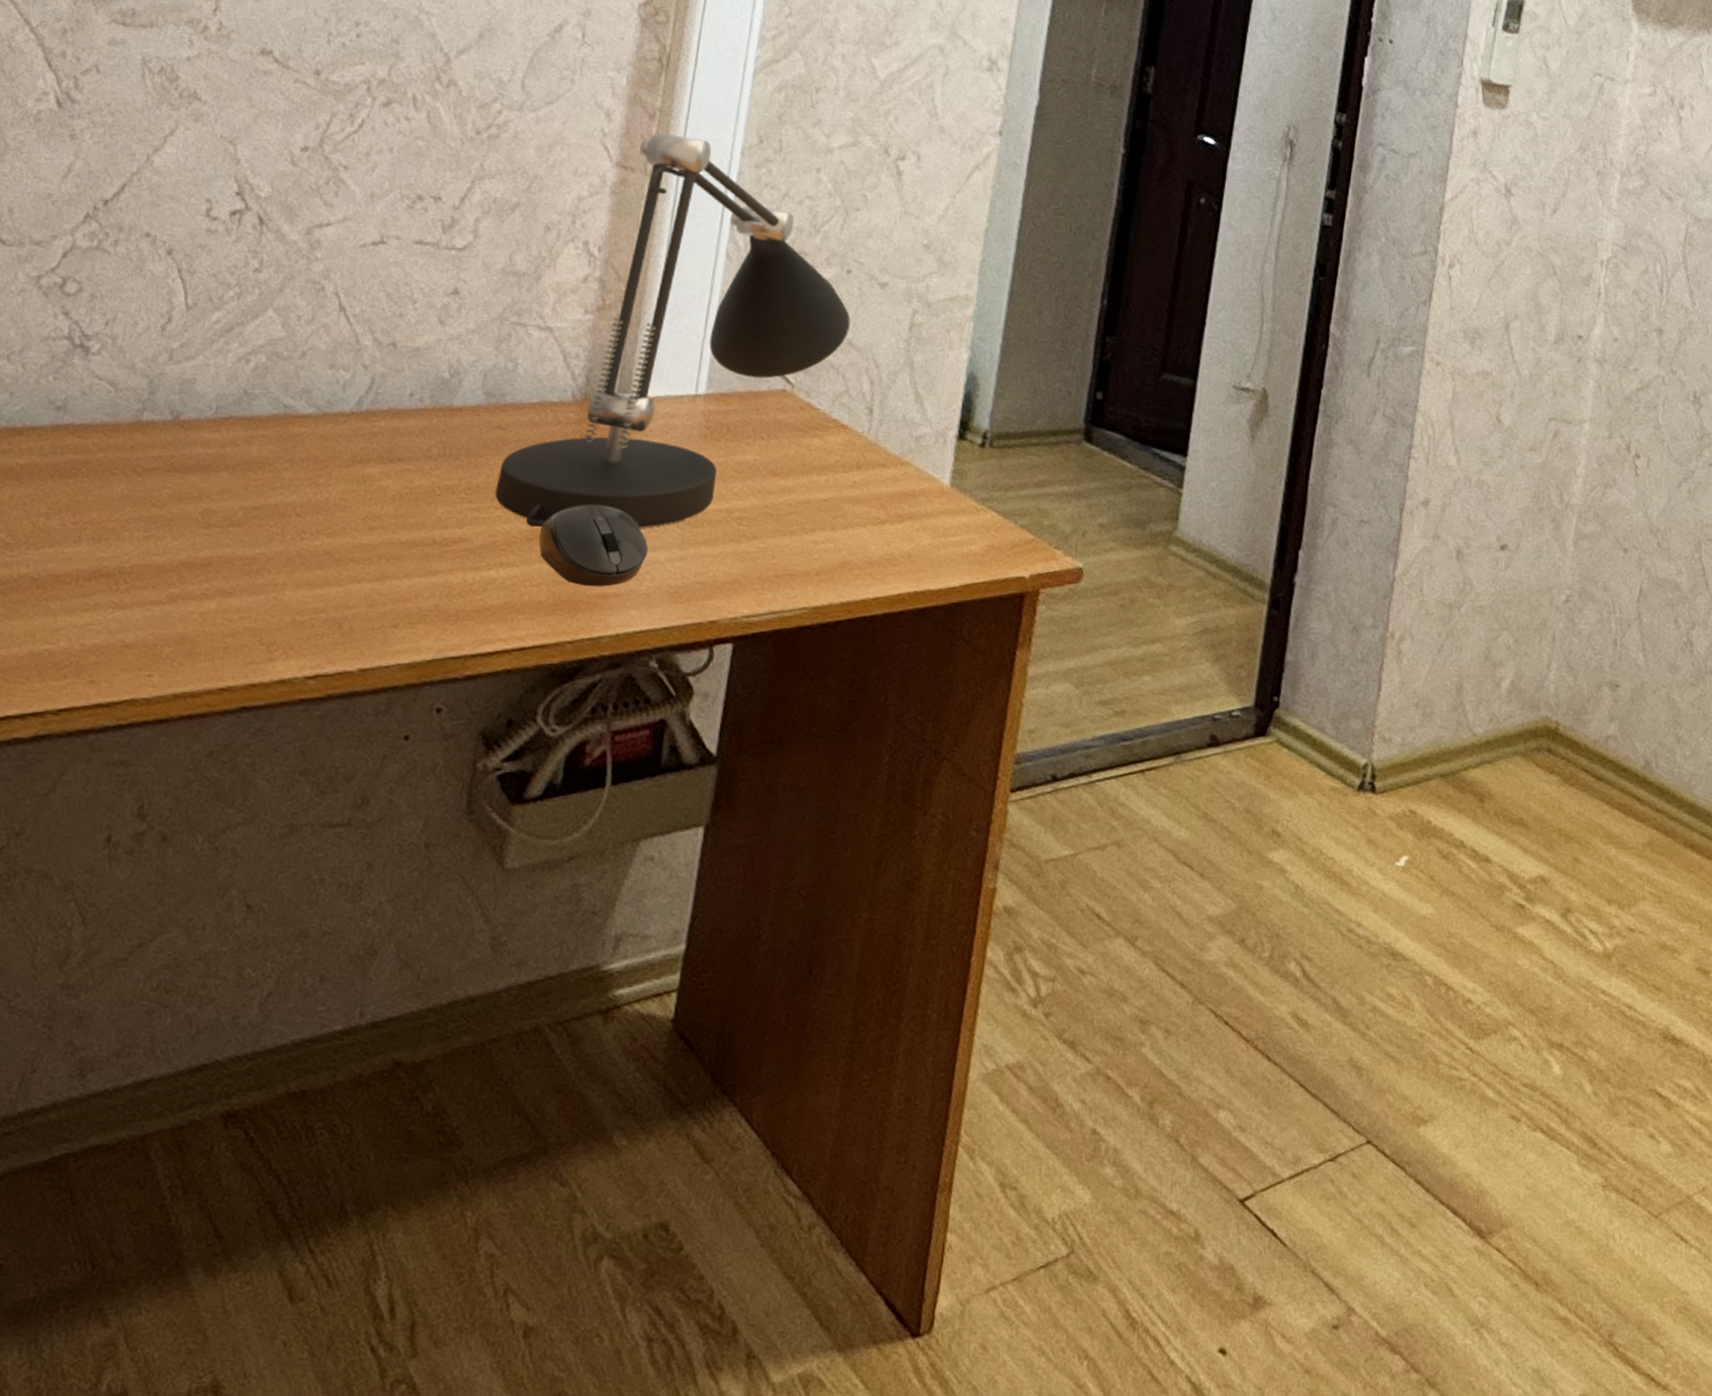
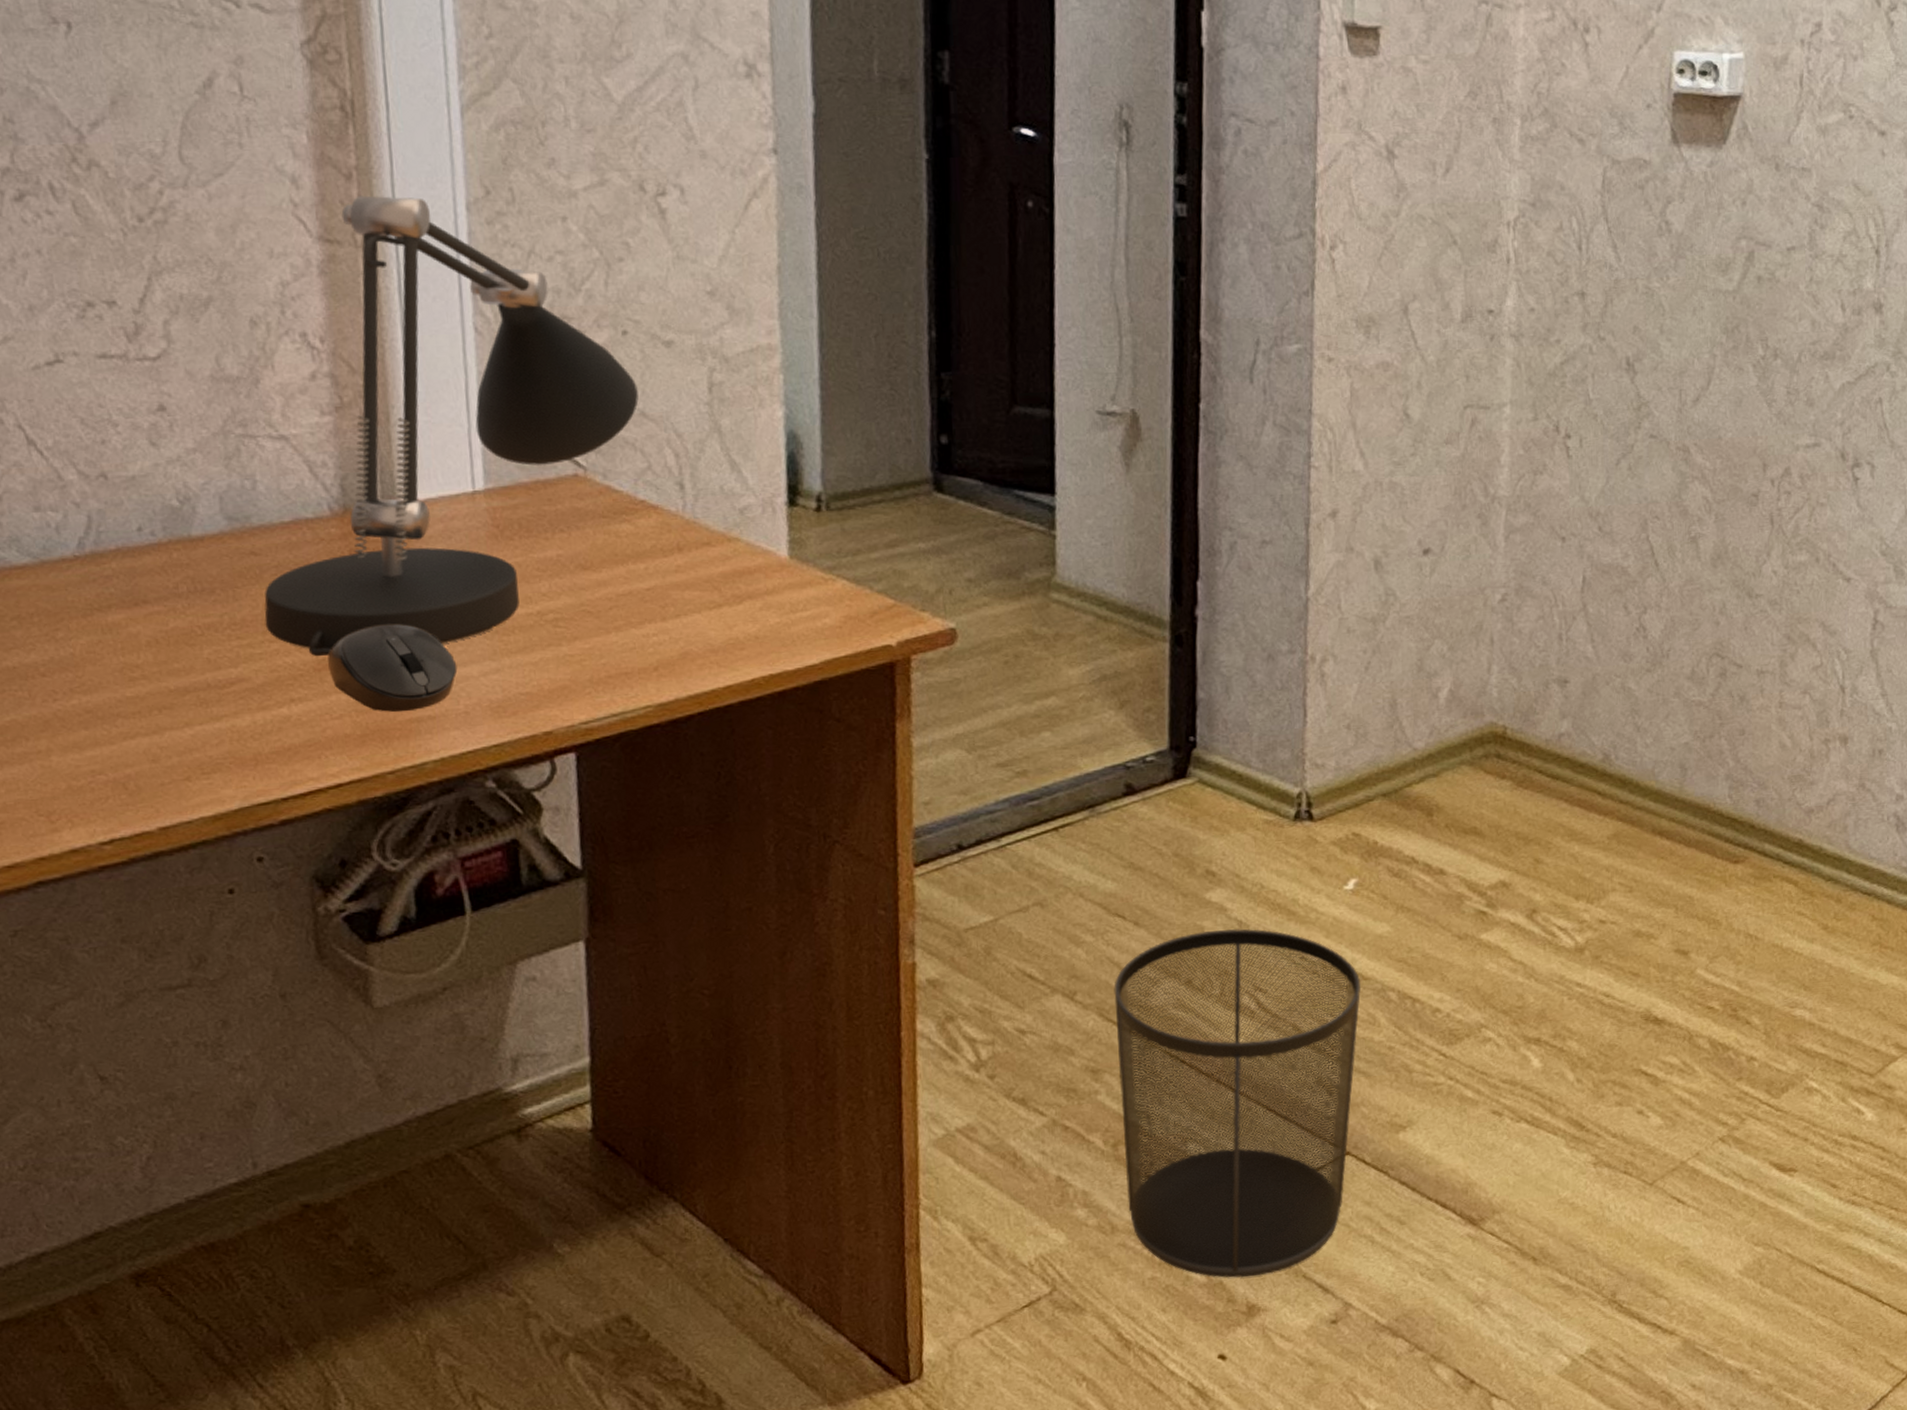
waste bin: none [1154,890,1401,1265] -> present [1114,929,1361,1278]

